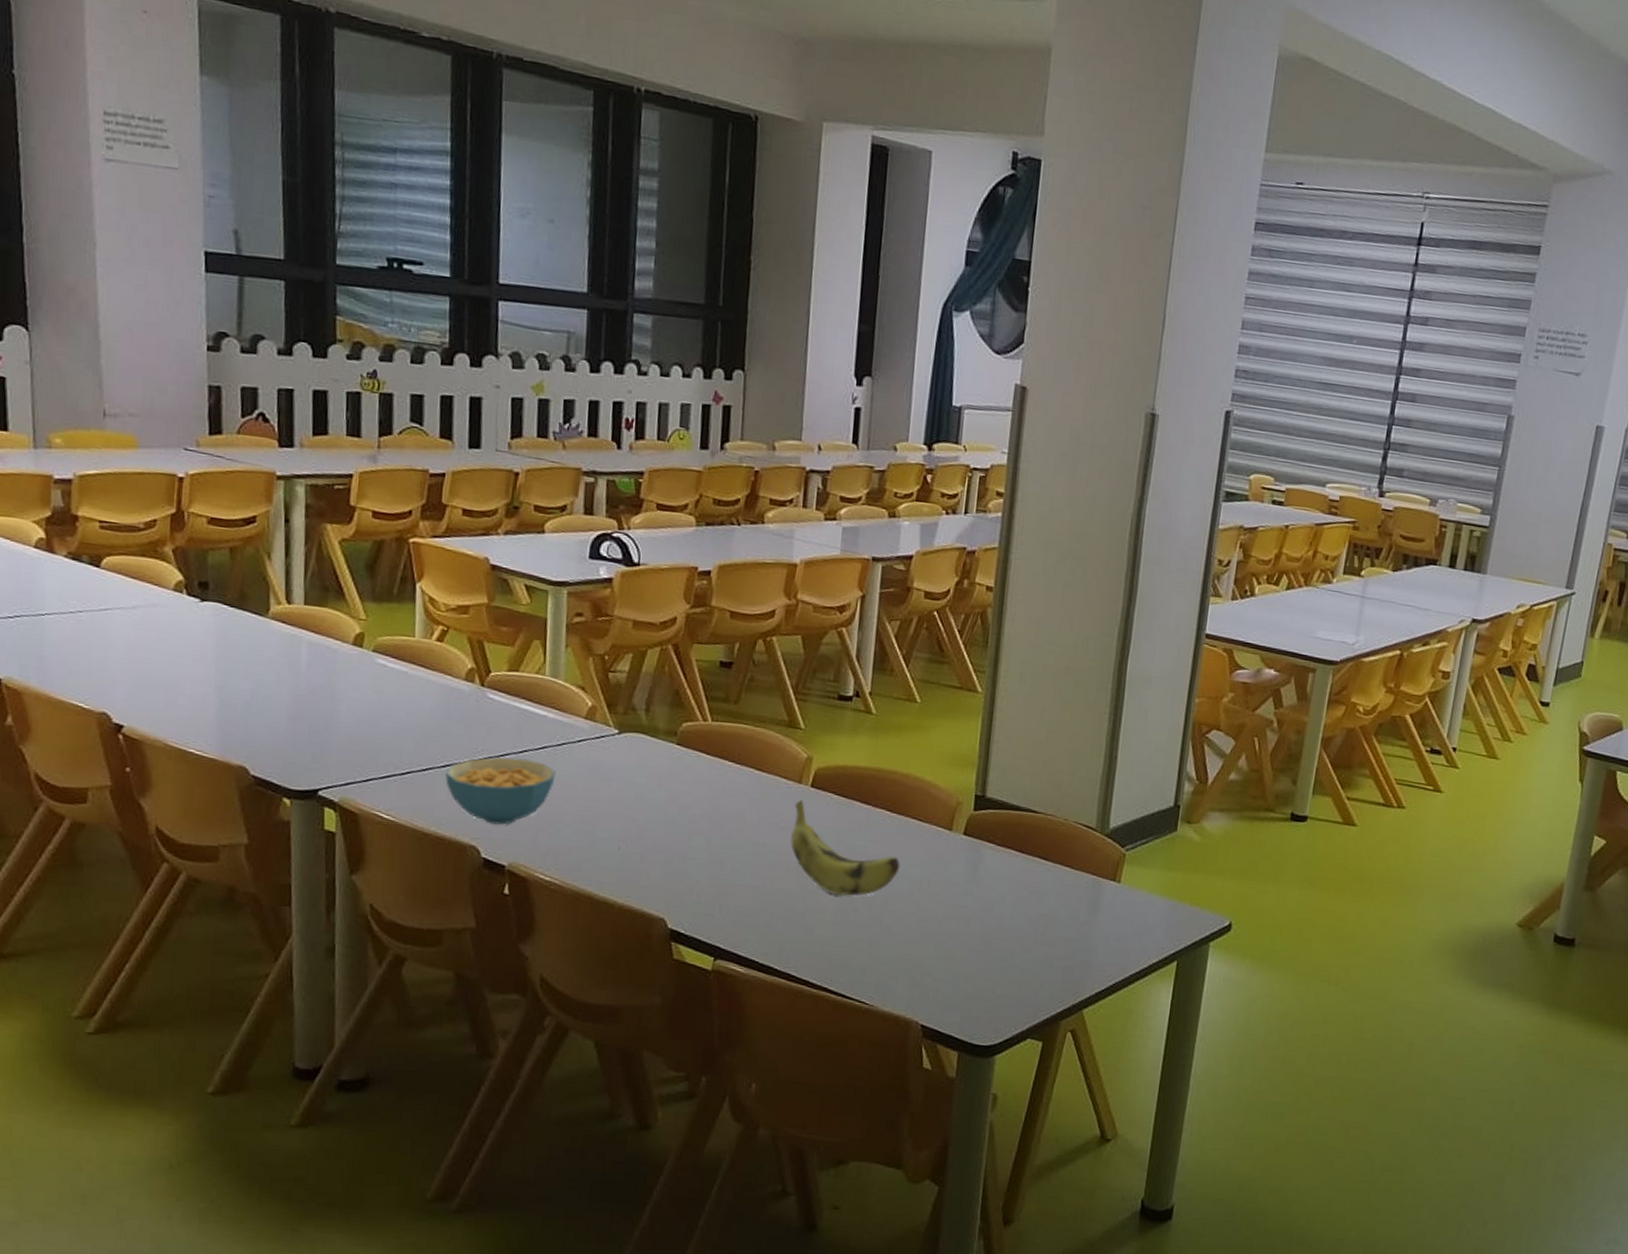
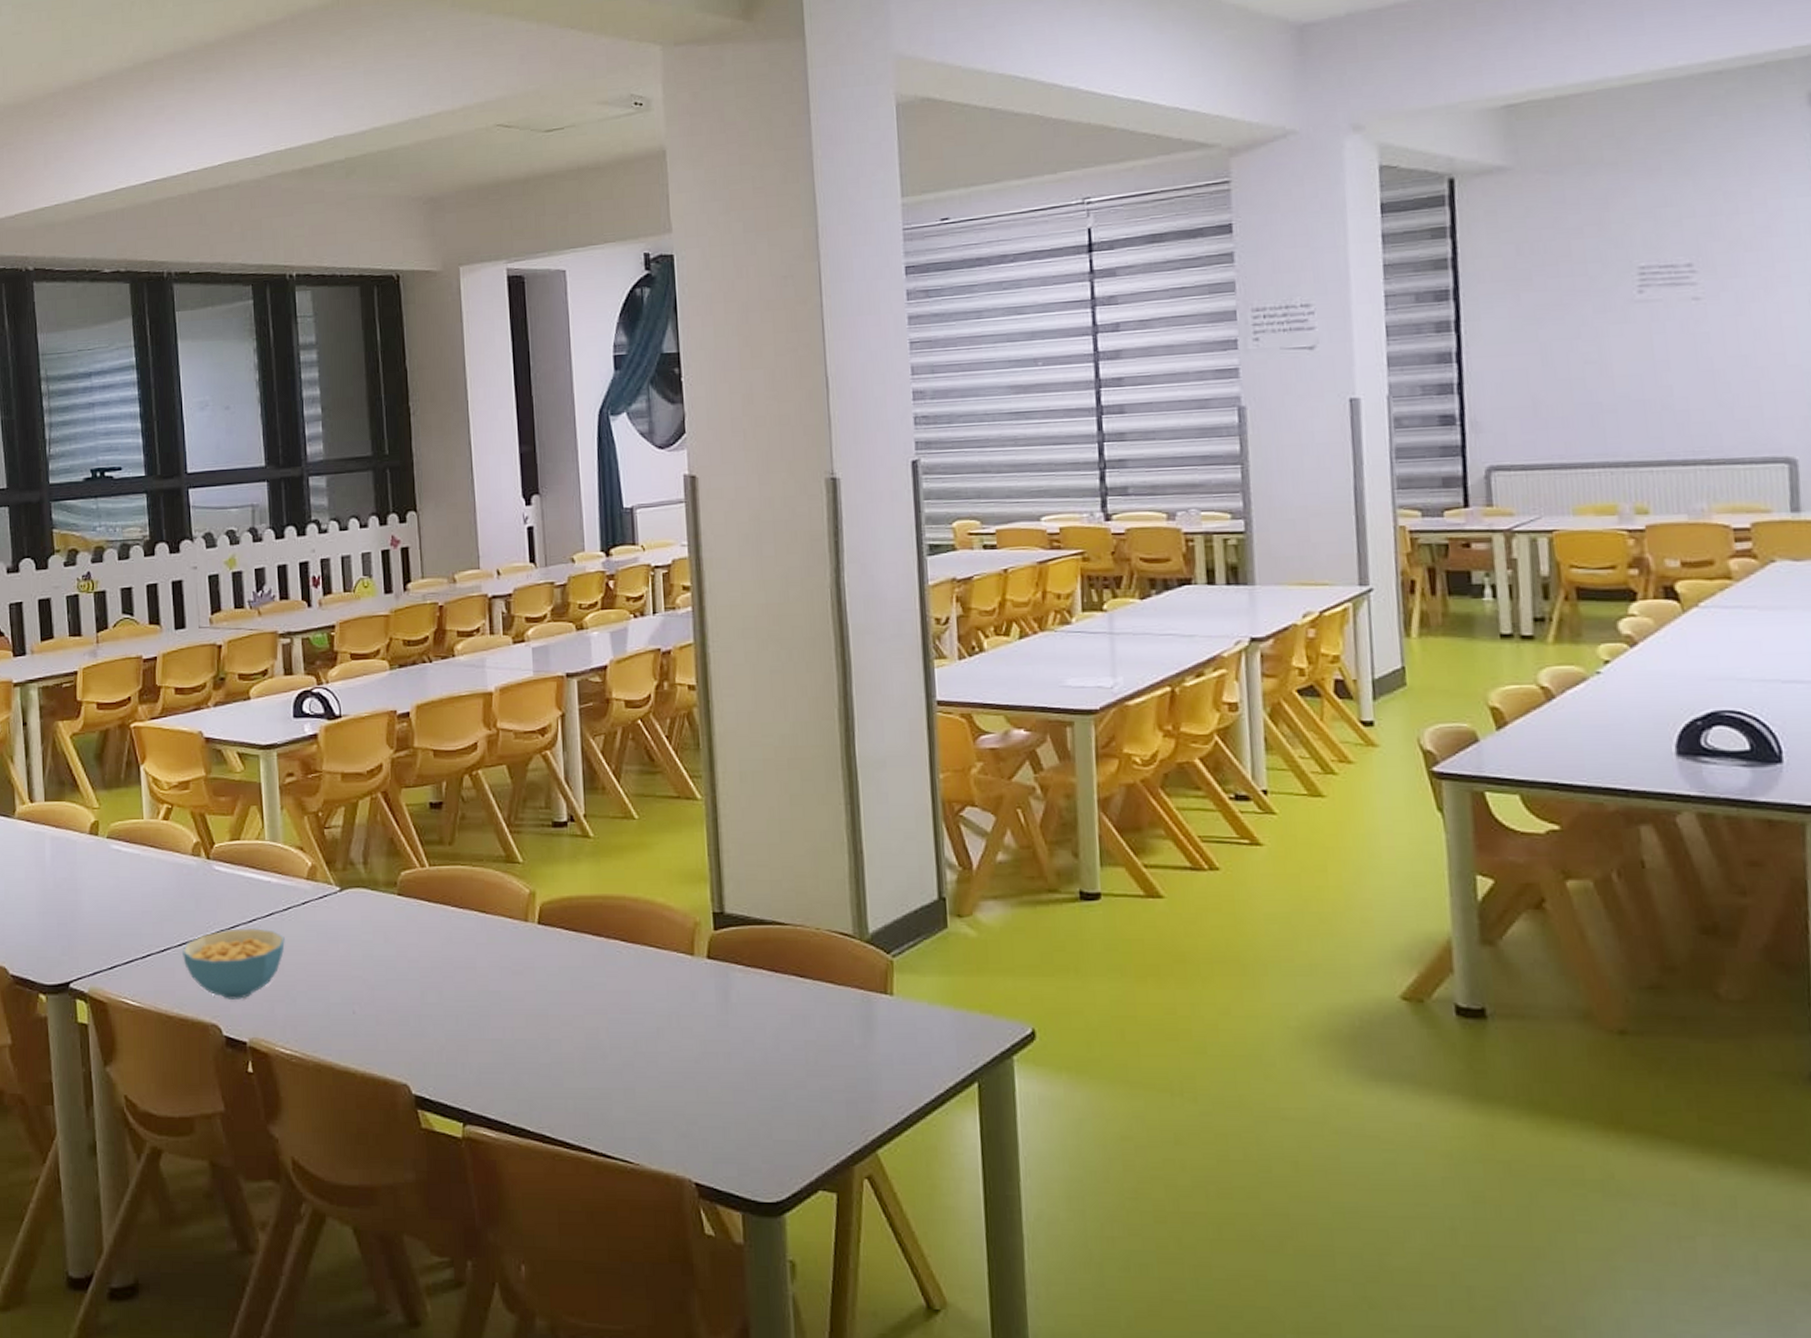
banana: present [790,800,901,896] -> none [523,939,645,1040]

